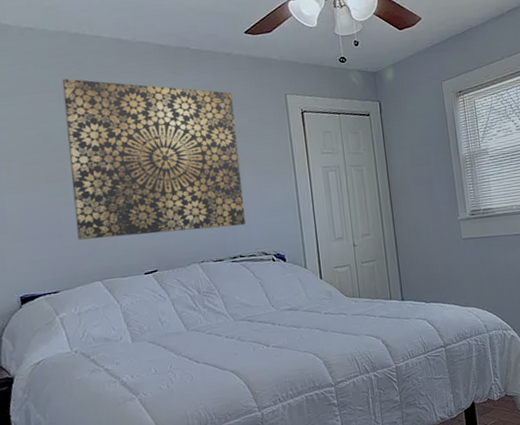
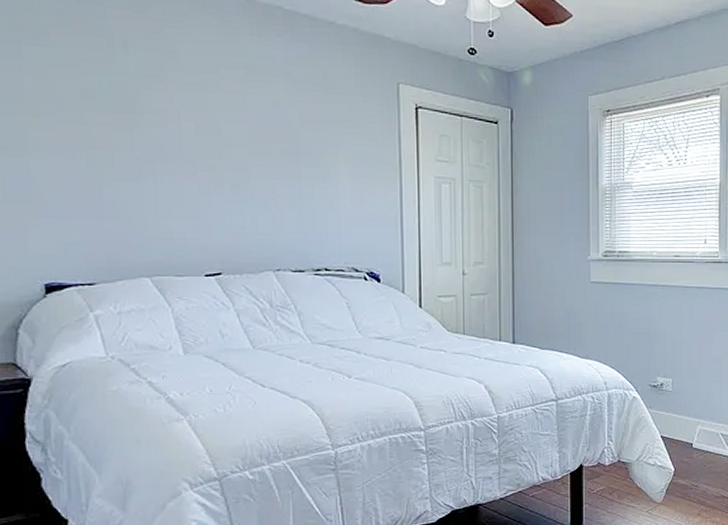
wall art: present [62,78,246,240] -> none [113,22,336,233]

